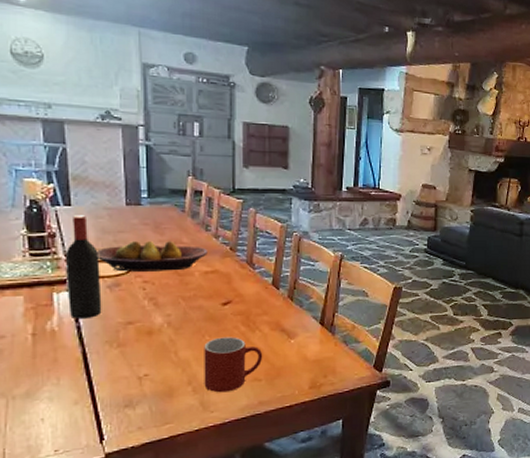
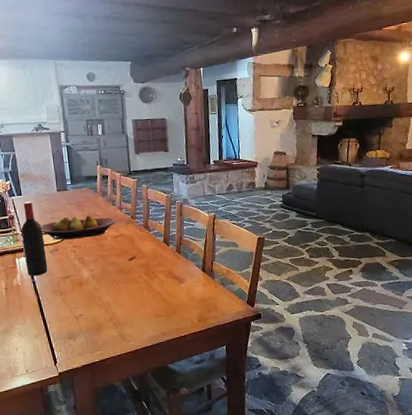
mug: present [204,337,263,393] -> none [119,284,162,327]

